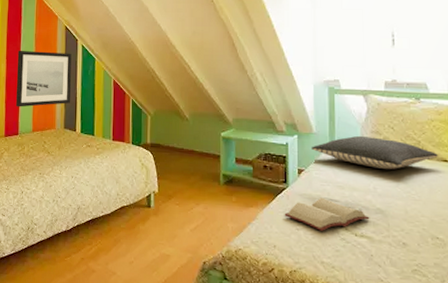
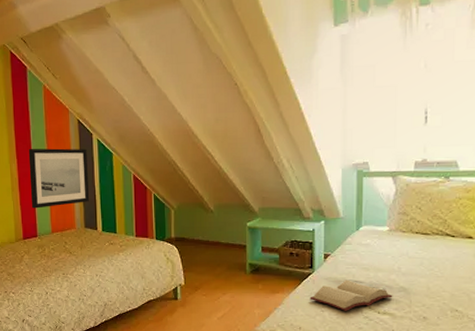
pillow: present [310,135,438,170] -> none [337,217,463,250]

